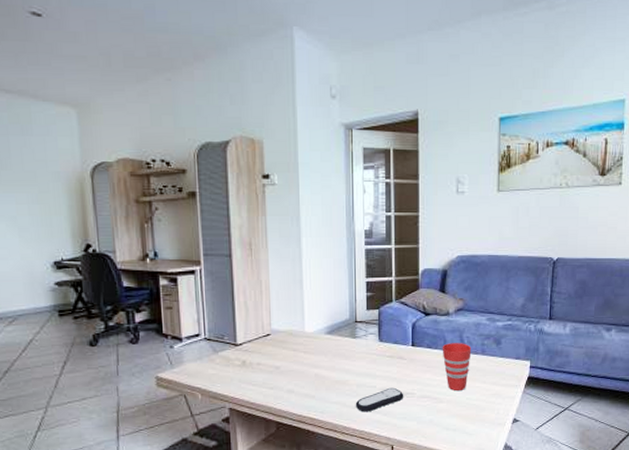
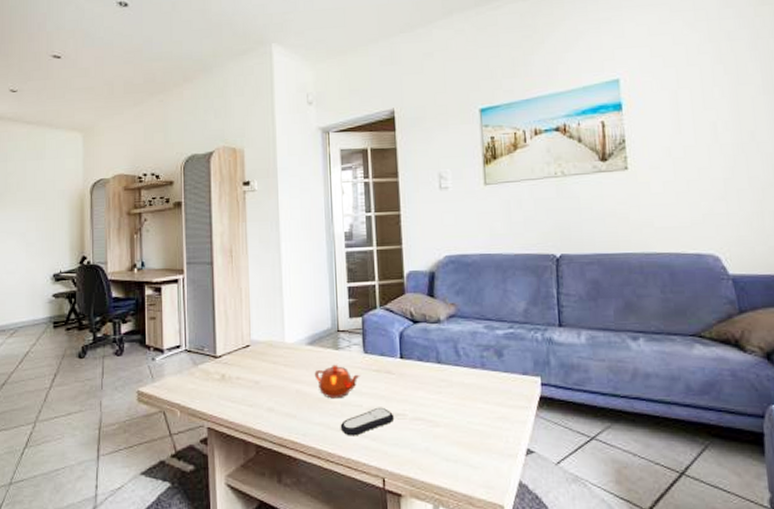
teapot: none [332,351,375,381] -> present [314,364,360,399]
cup: present [442,343,472,392] -> none [434,355,469,413]

